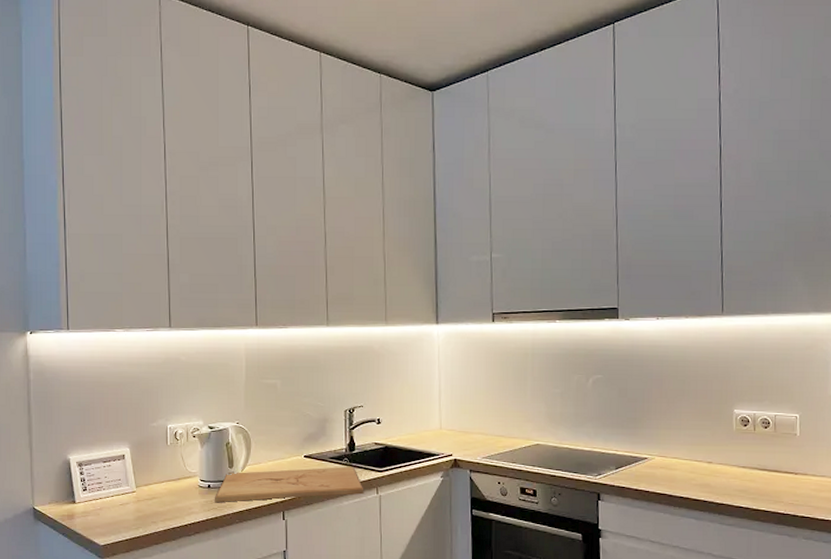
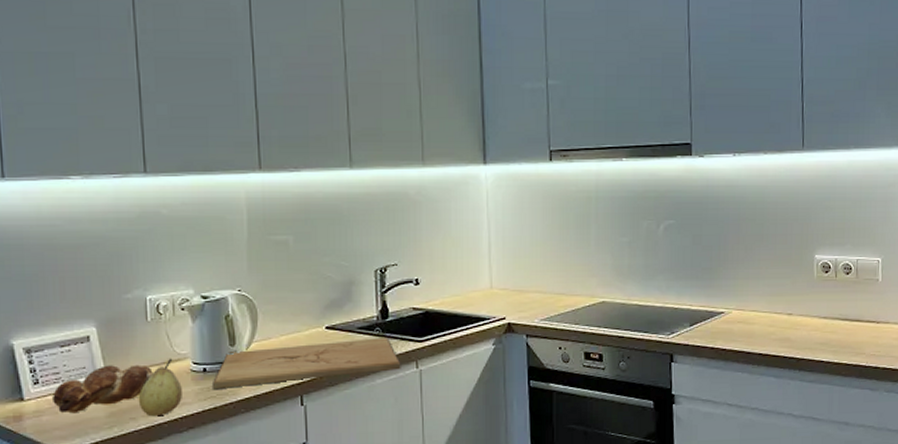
bread loaf: none [96,479,171,516] -> present [53,364,155,414]
fruit: none [158,475,191,522] -> present [138,358,182,417]

